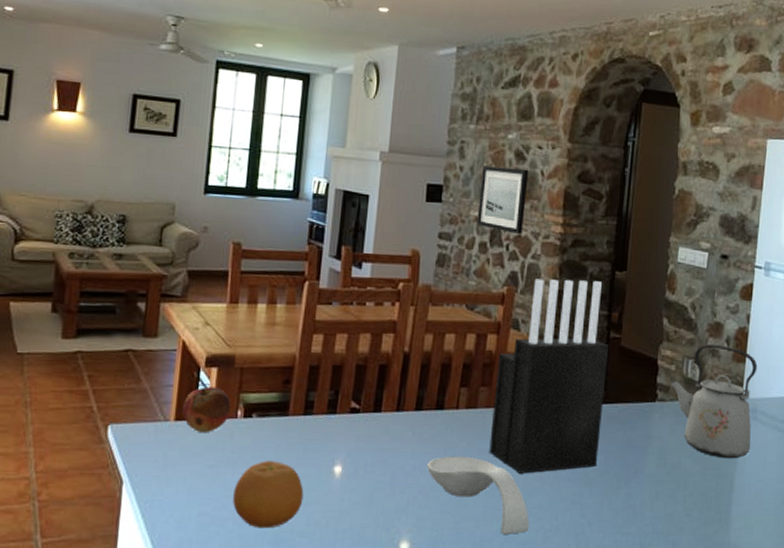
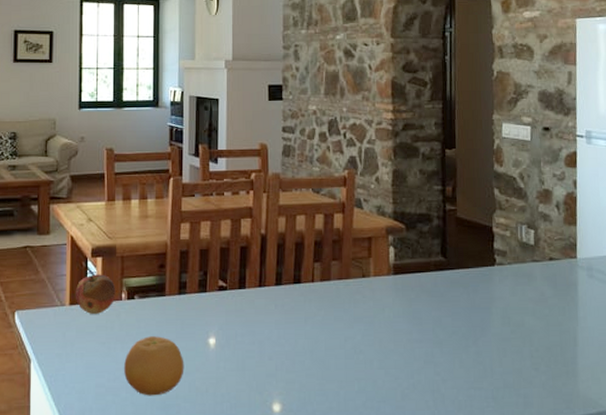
spoon rest: present [427,456,530,534] -> none [291,324,389,393]
wall art: present [476,165,529,235] -> none [315,65,358,124]
knife block: present [489,279,610,474] -> none [344,160,447,338]
kettle: present [669,343,758,459] -> none [506,209,589,315]

